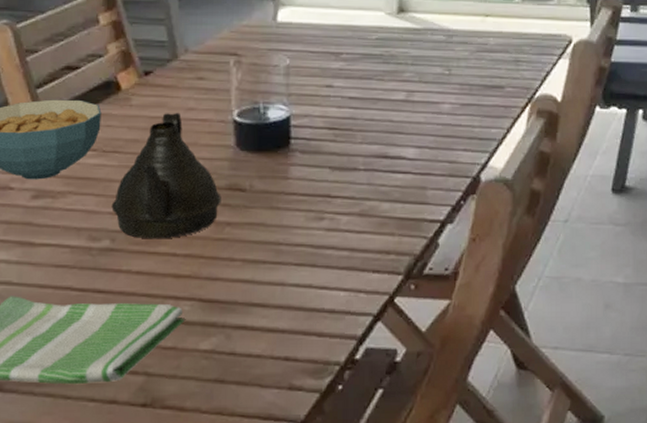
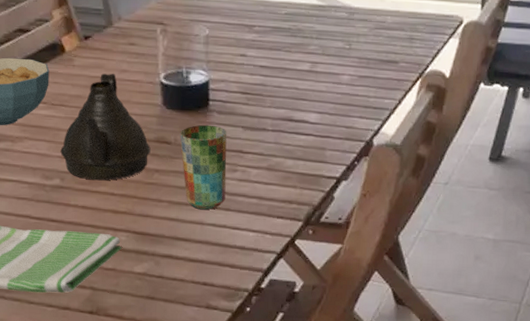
cup: none [256,167,312,267] -> present [180,124,227,209]

